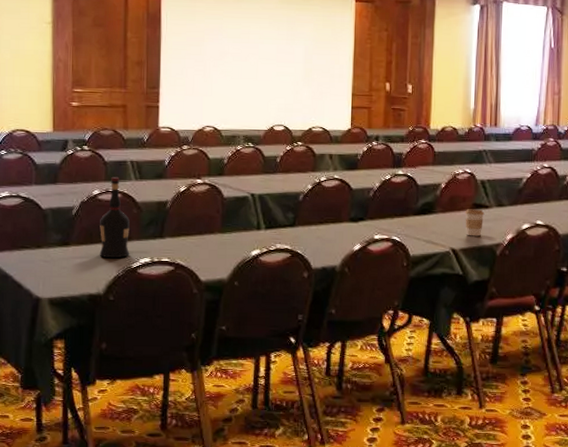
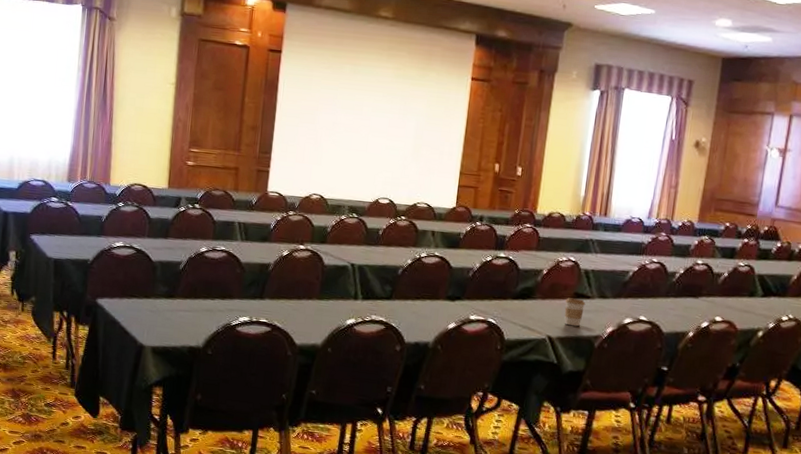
liquor: present [99,176,130,258] -> none [201,236,233,315]

